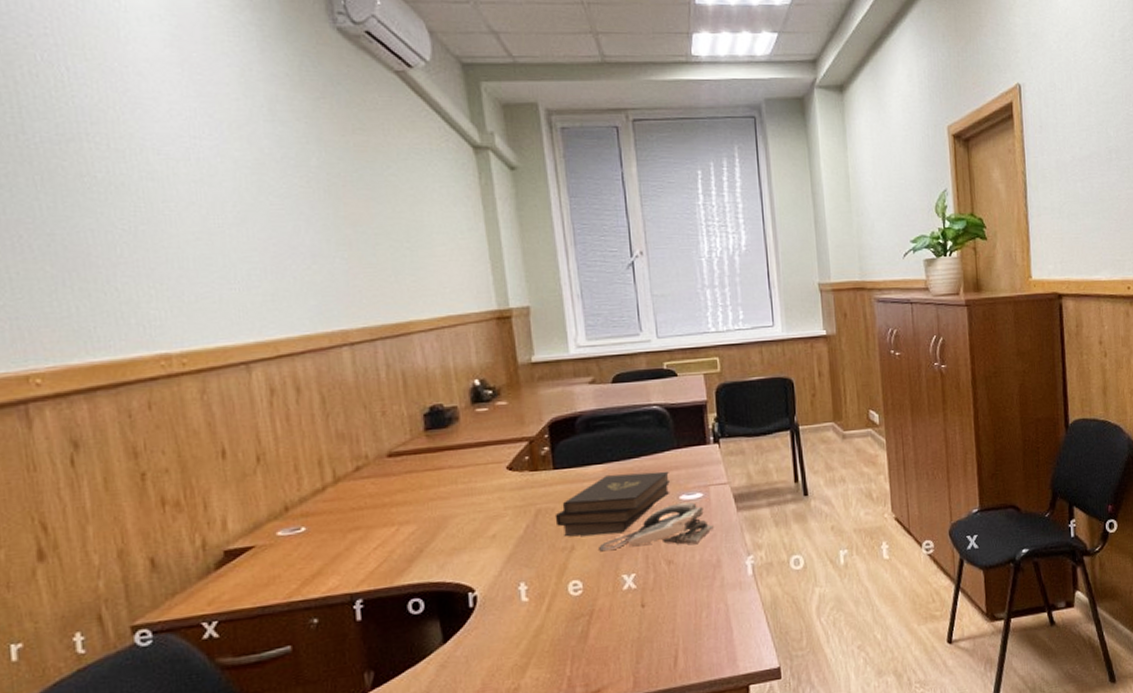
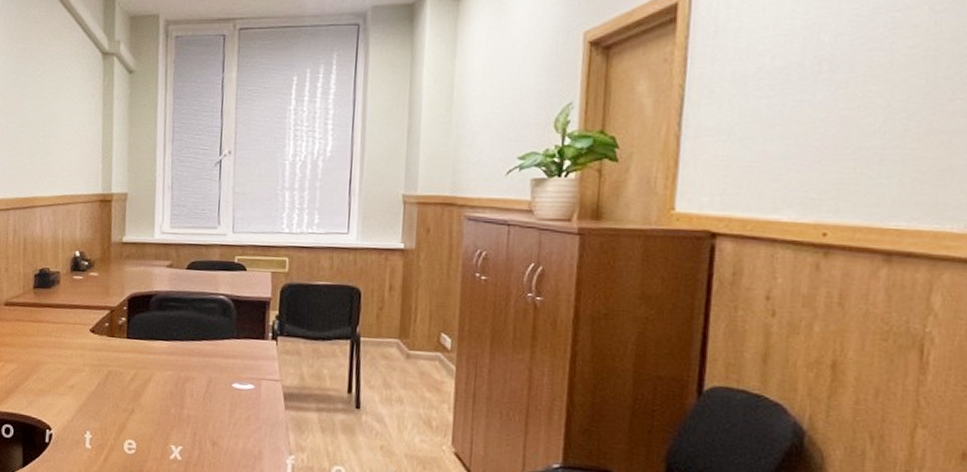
book: present [555,471,670,538] -> none [122,352,226,407]
telephone: present [599,502,714,551] -> none [154,390,260,432]

